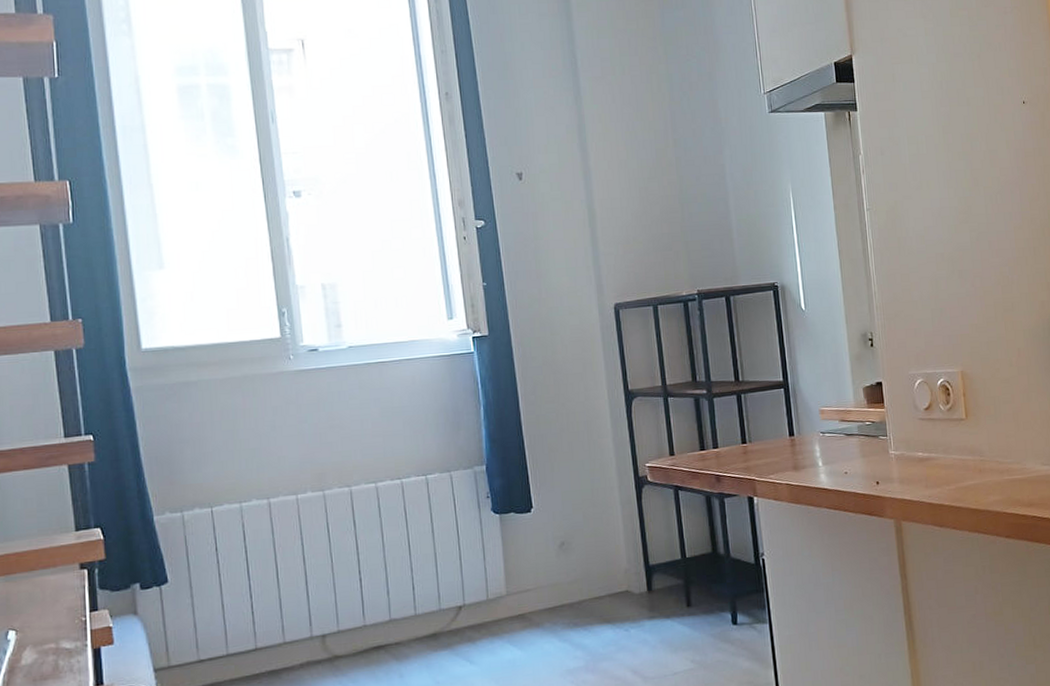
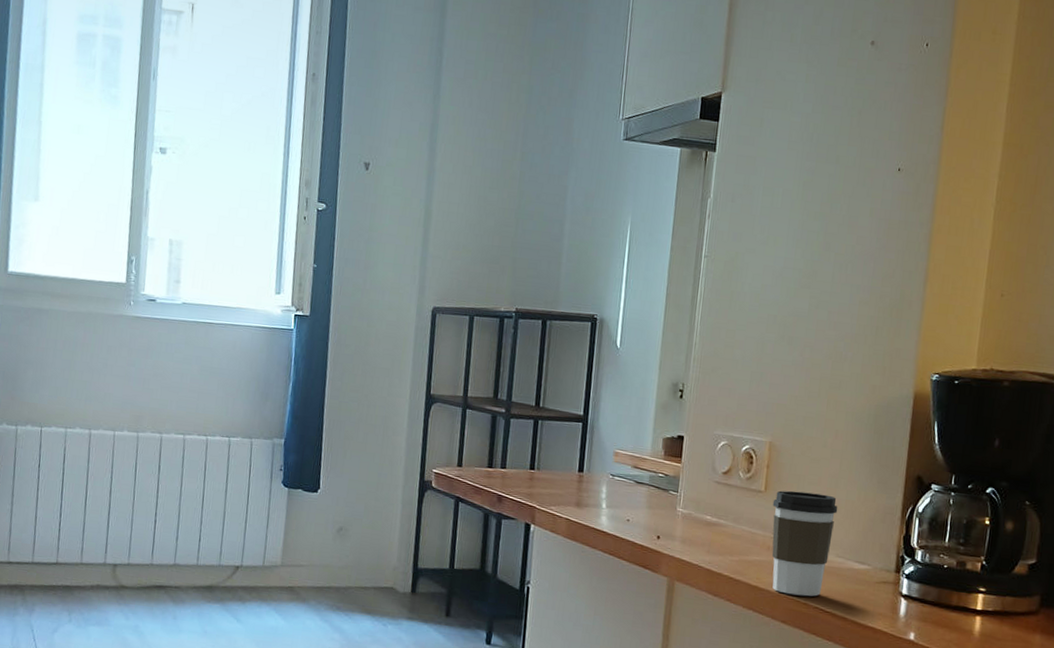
coffee cup: none [975,410,1036,510] -> present [772,490,838,597]

